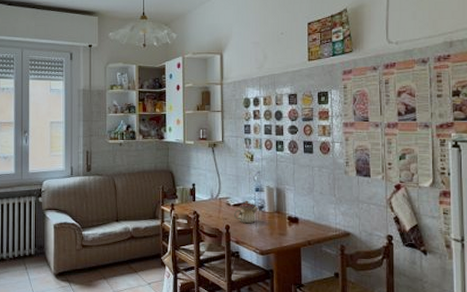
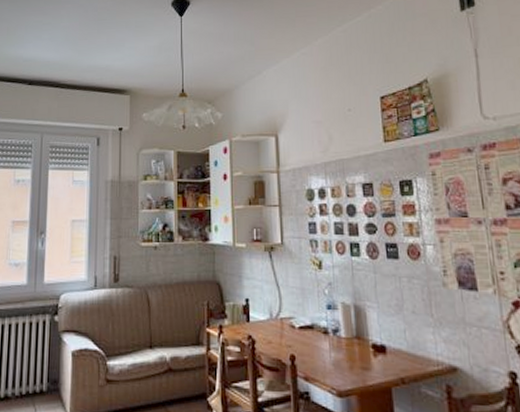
teapot: present [234,200,258,224] -> none [300,321,331,353]

